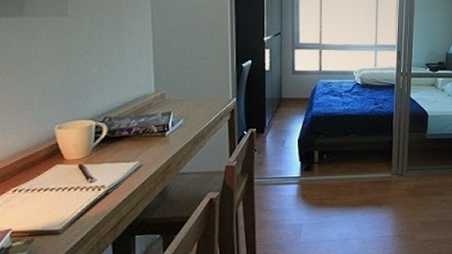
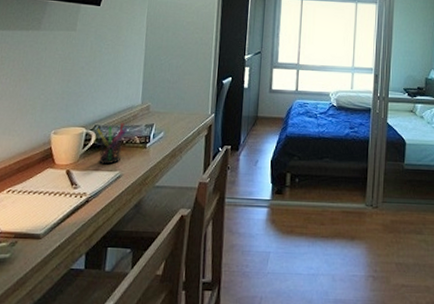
pen holder: none [107,112,142,156] -> present [96,122,128,165]

